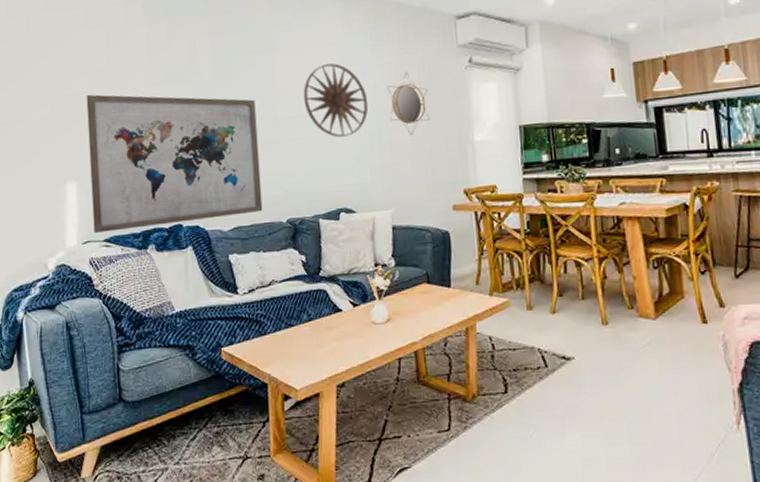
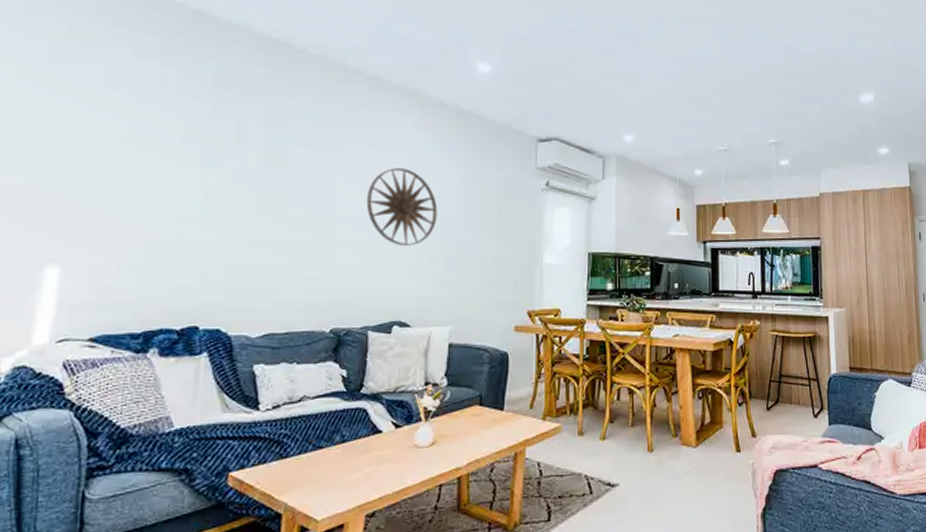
wall art: present [86,94,263,233] -> none [75,164,309,330]
home mirror: present [386,71,430,136] -> none [459,186,502,252]

